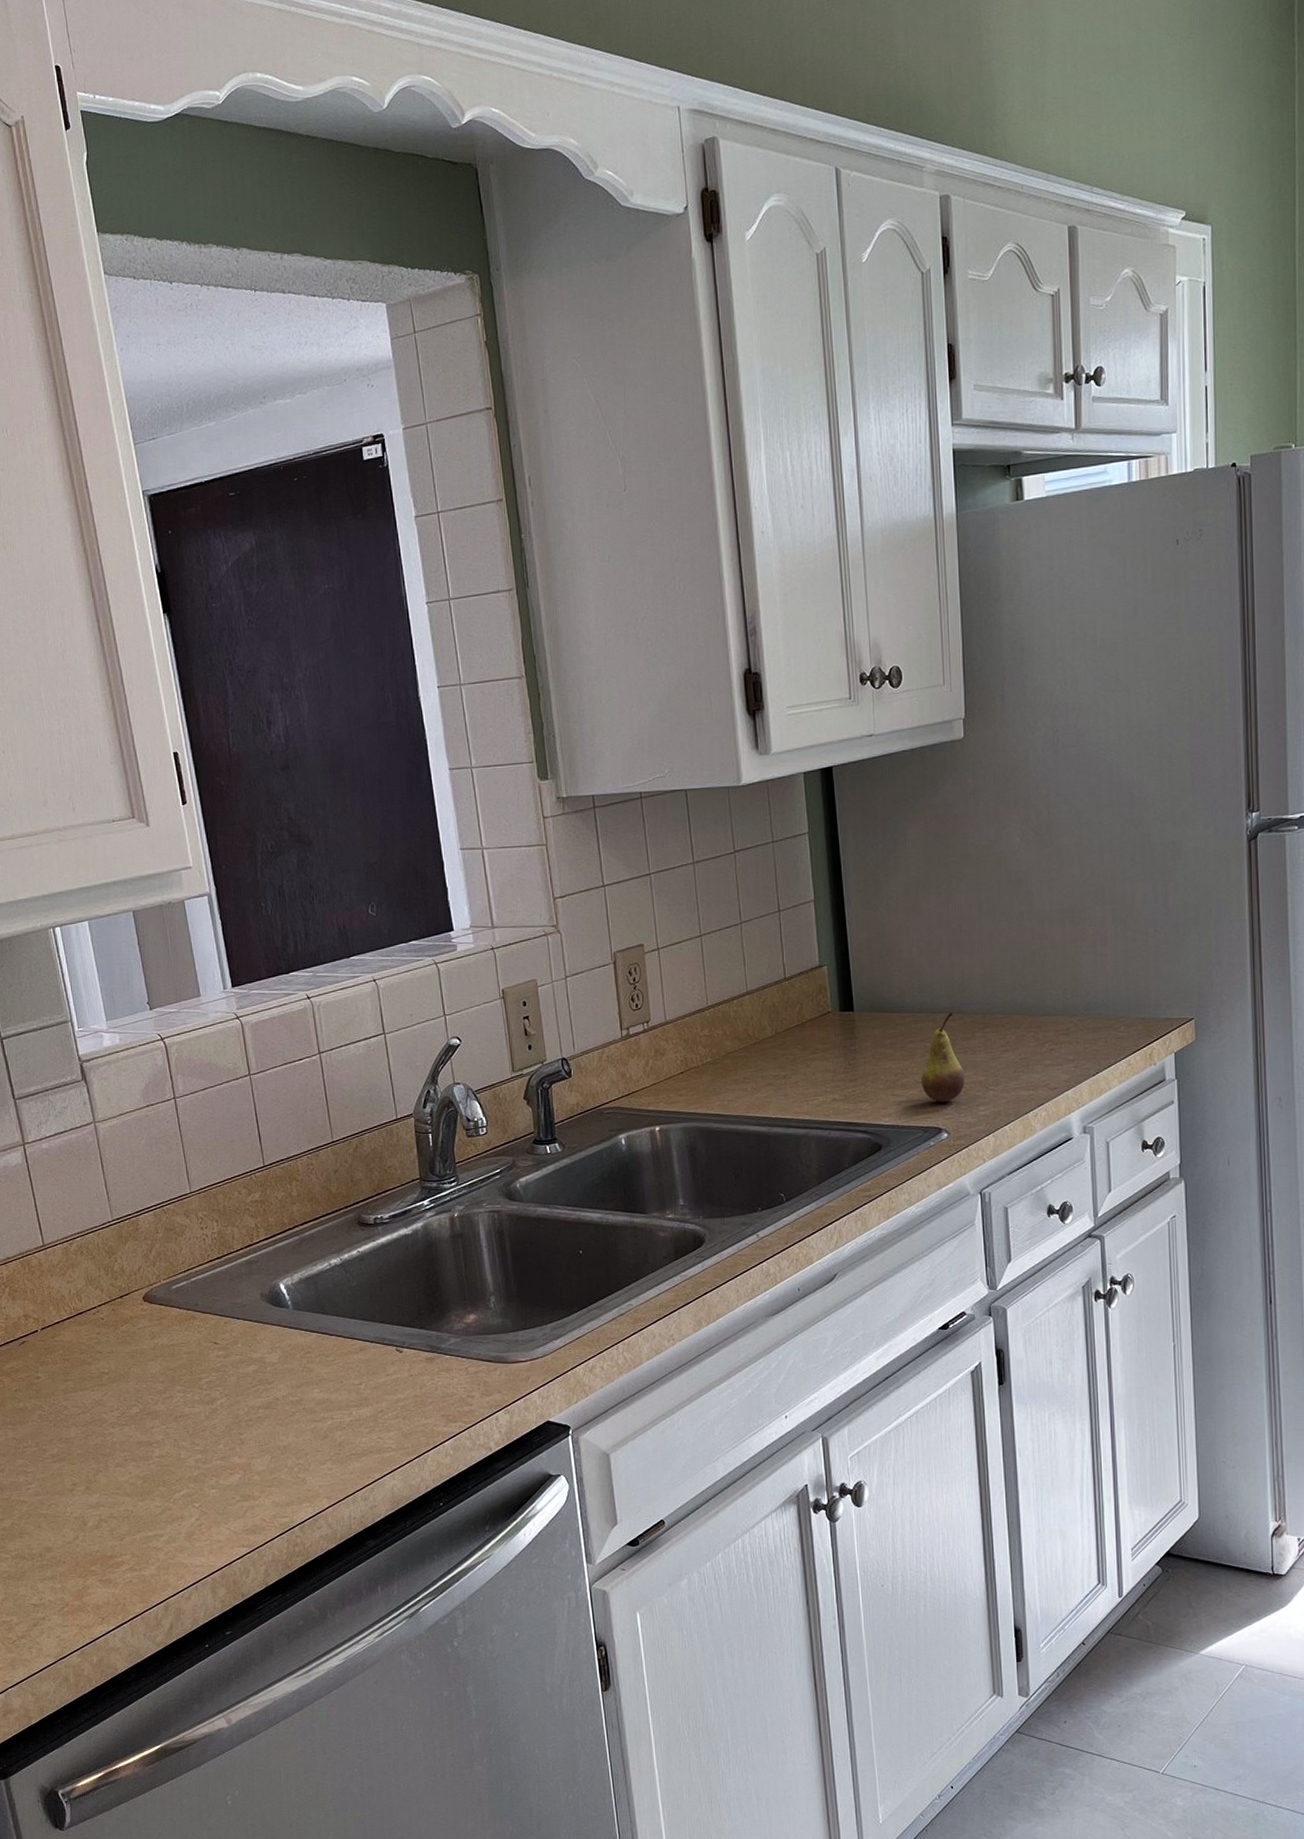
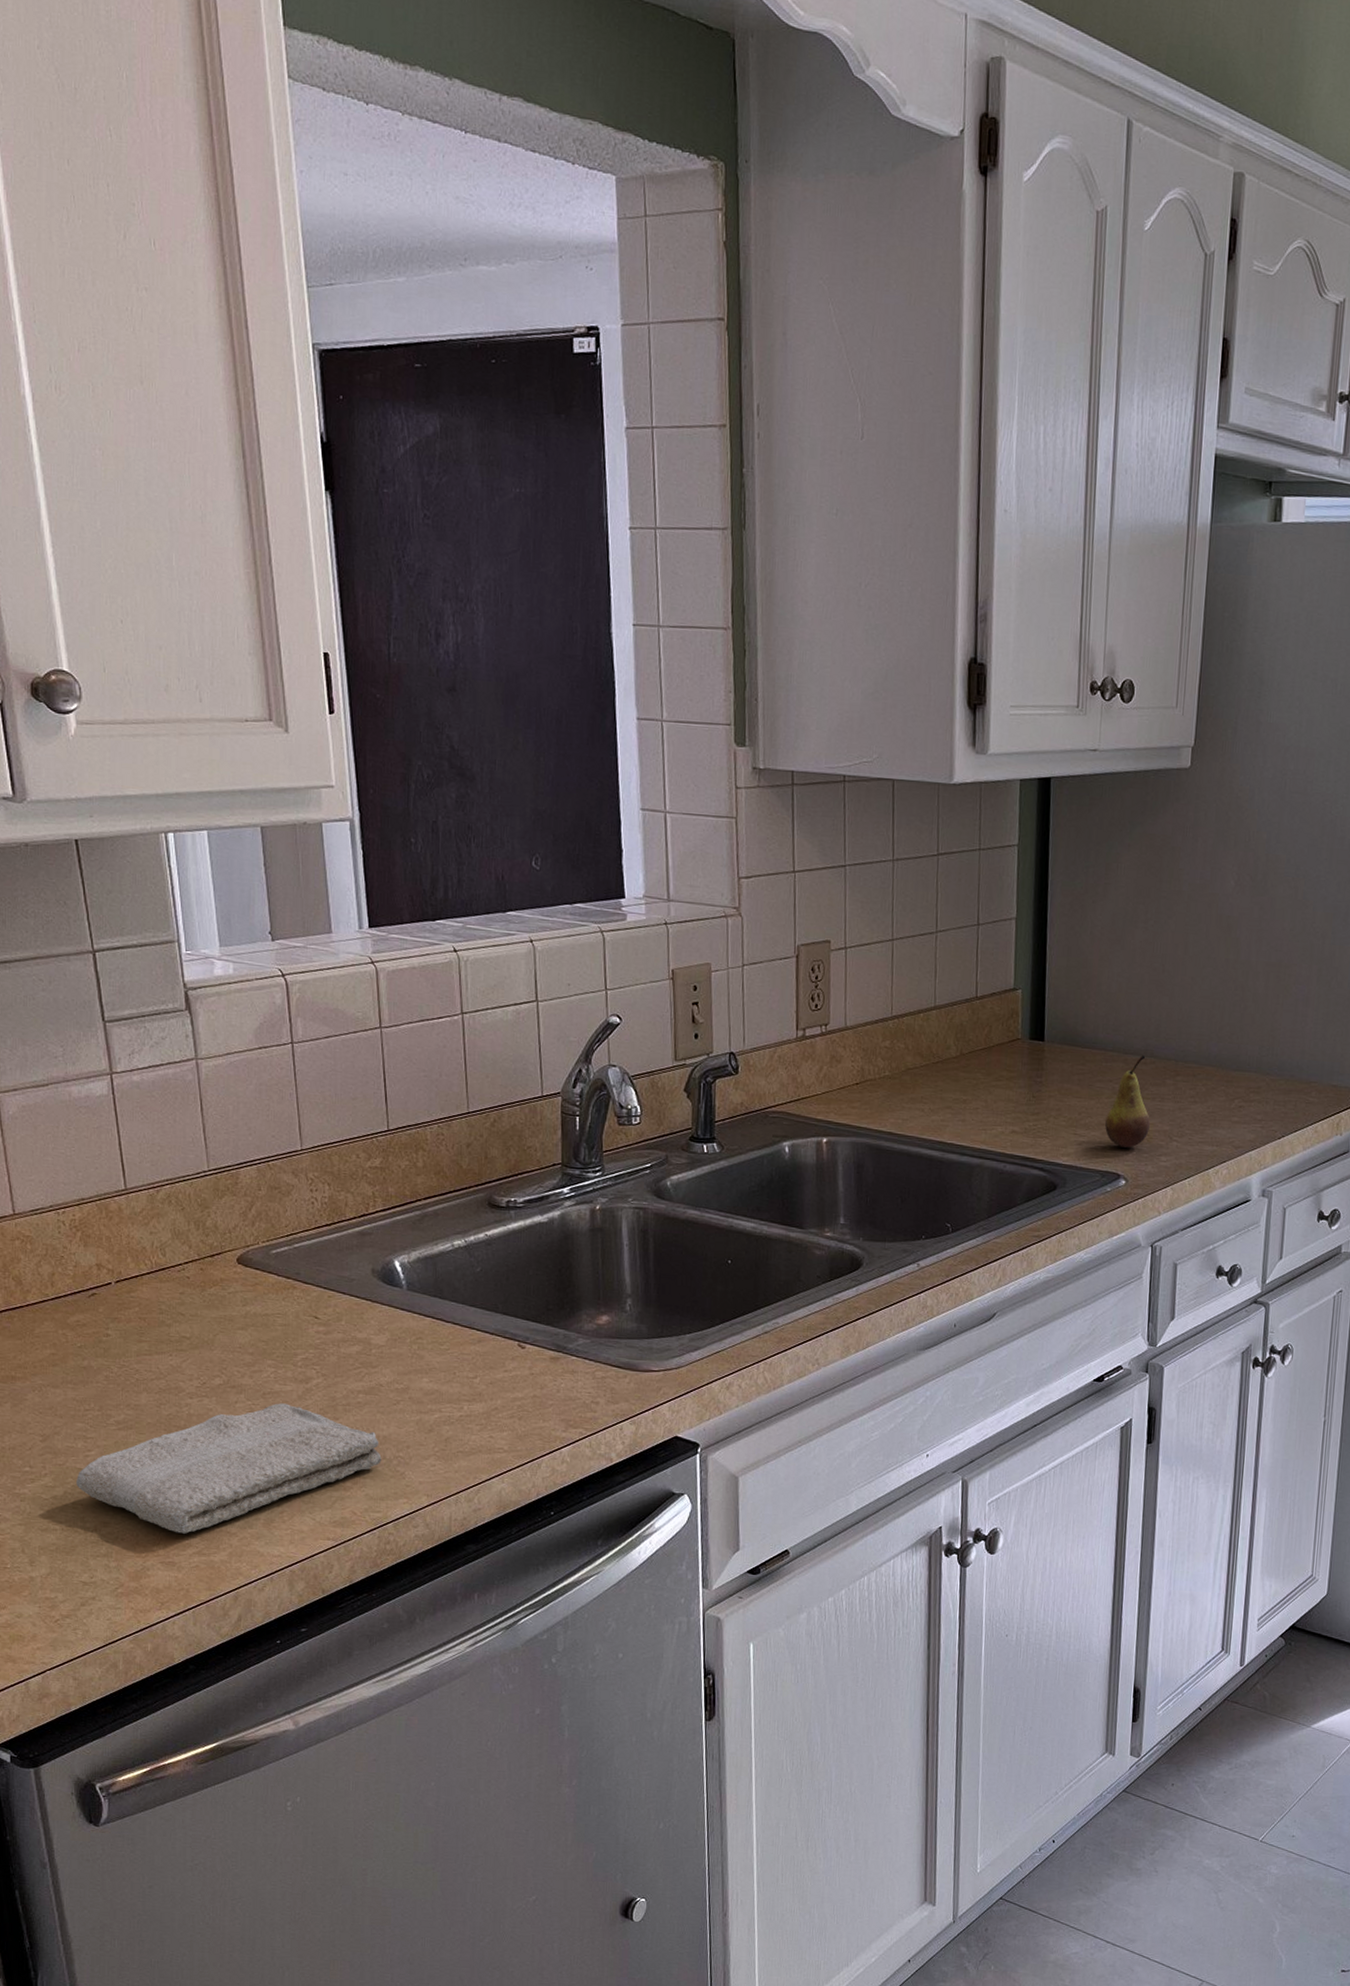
washcloth: none [21,1424,284,1553] -> present [76,1403,382,1534]

